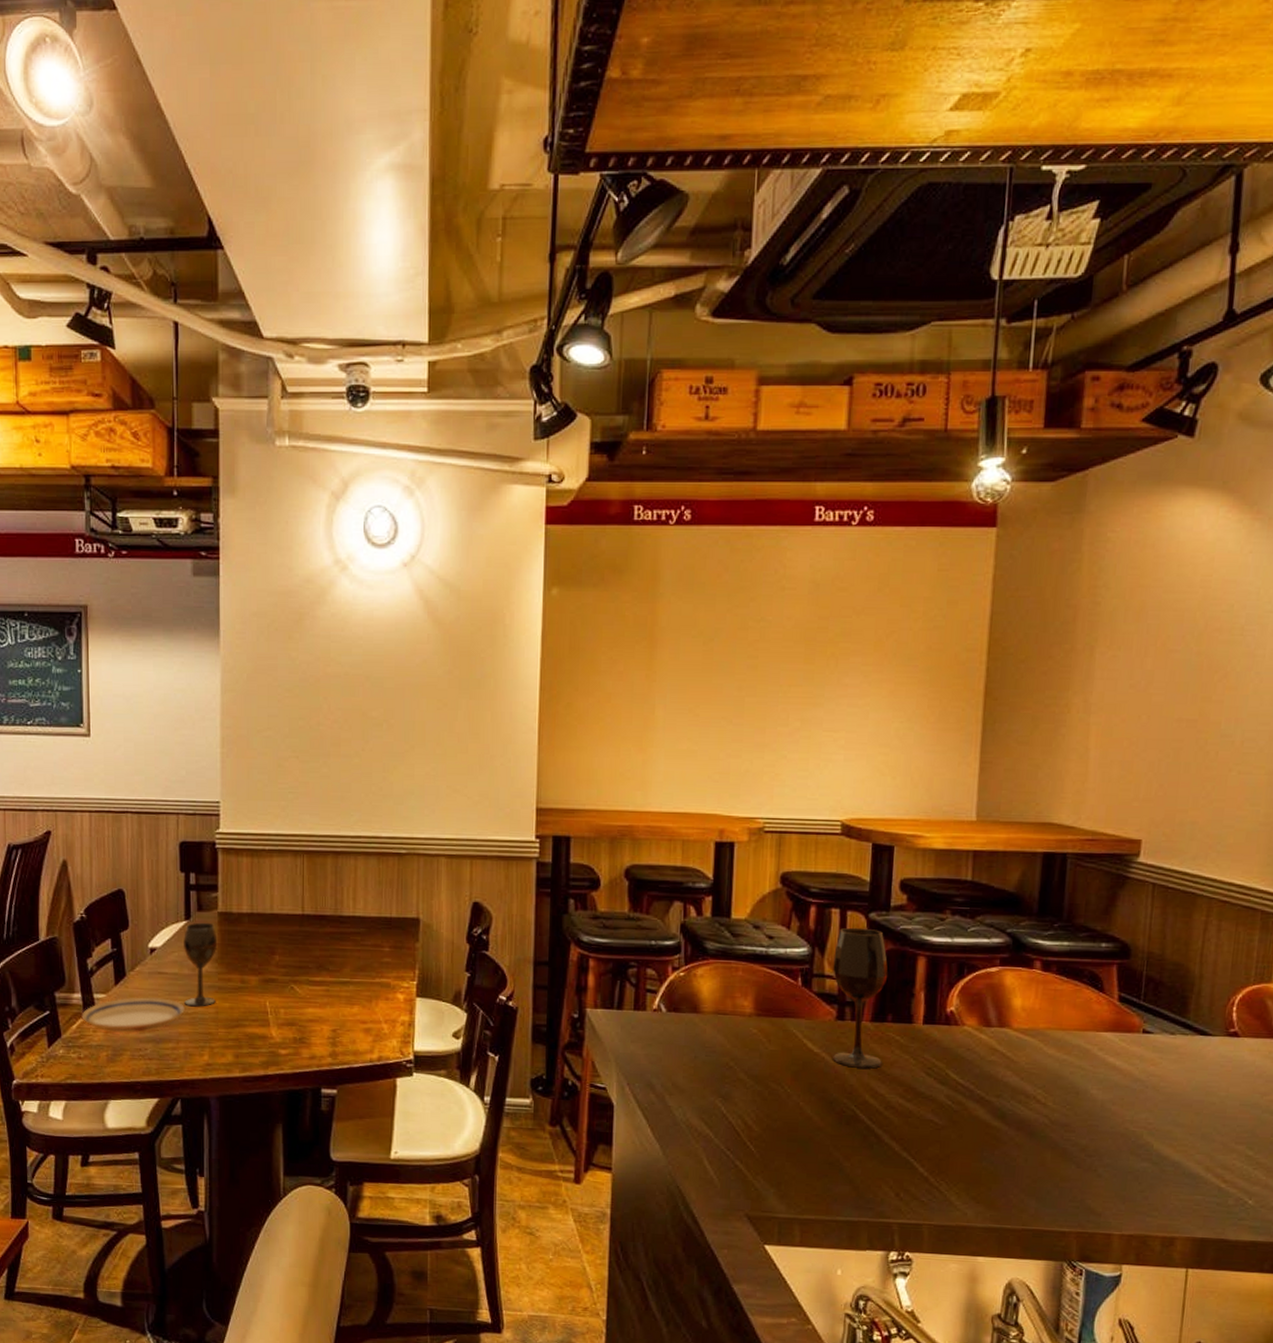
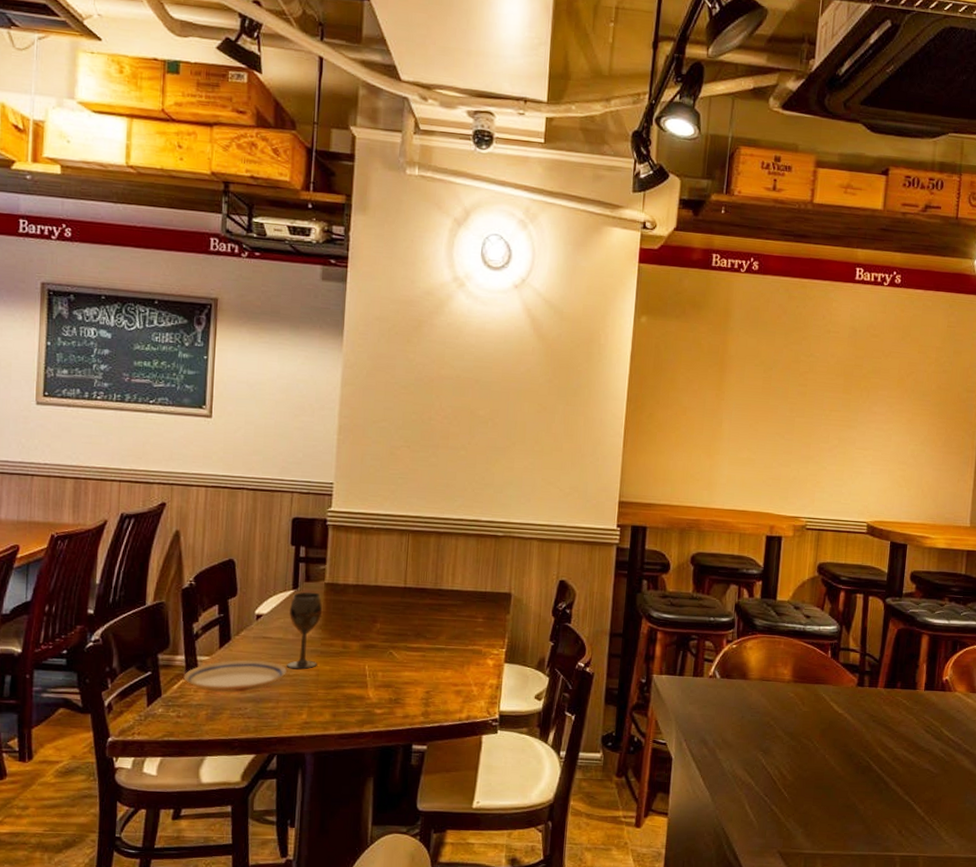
wine glass: present [833,927,888,1069] -> none [853,610,899,727]

